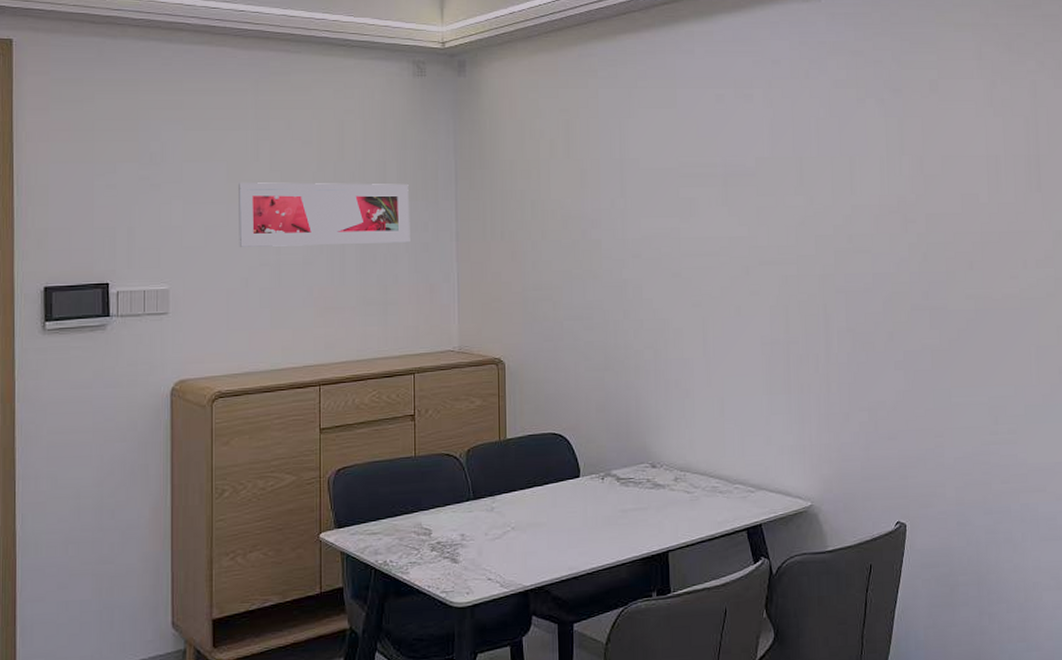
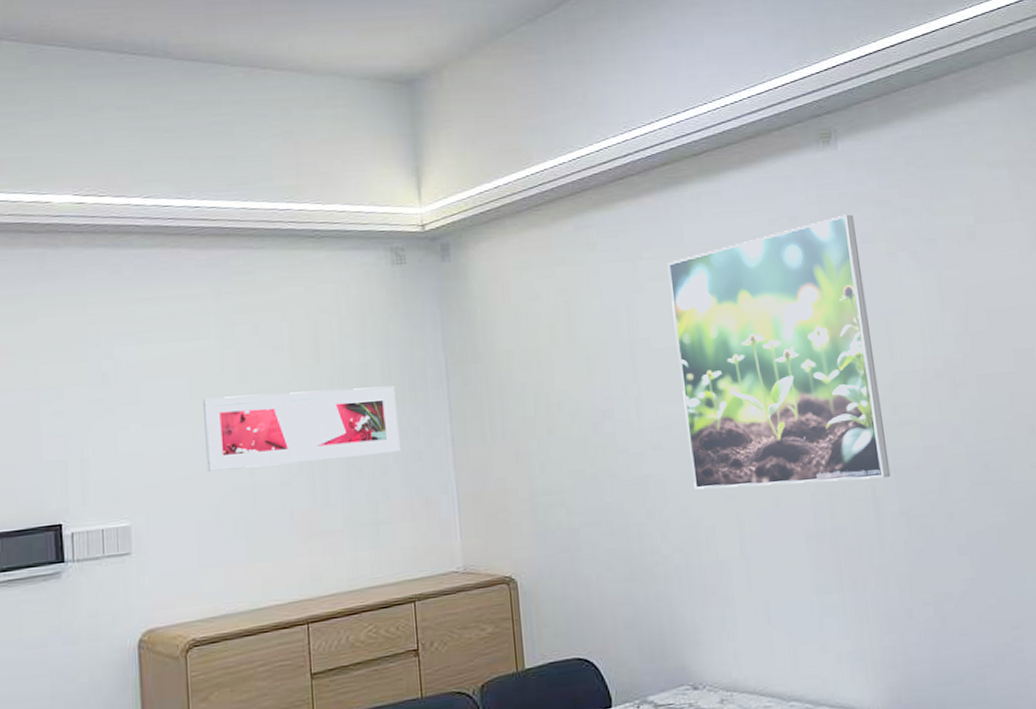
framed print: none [660,61,841,298] -> present [667,214,891,490]

